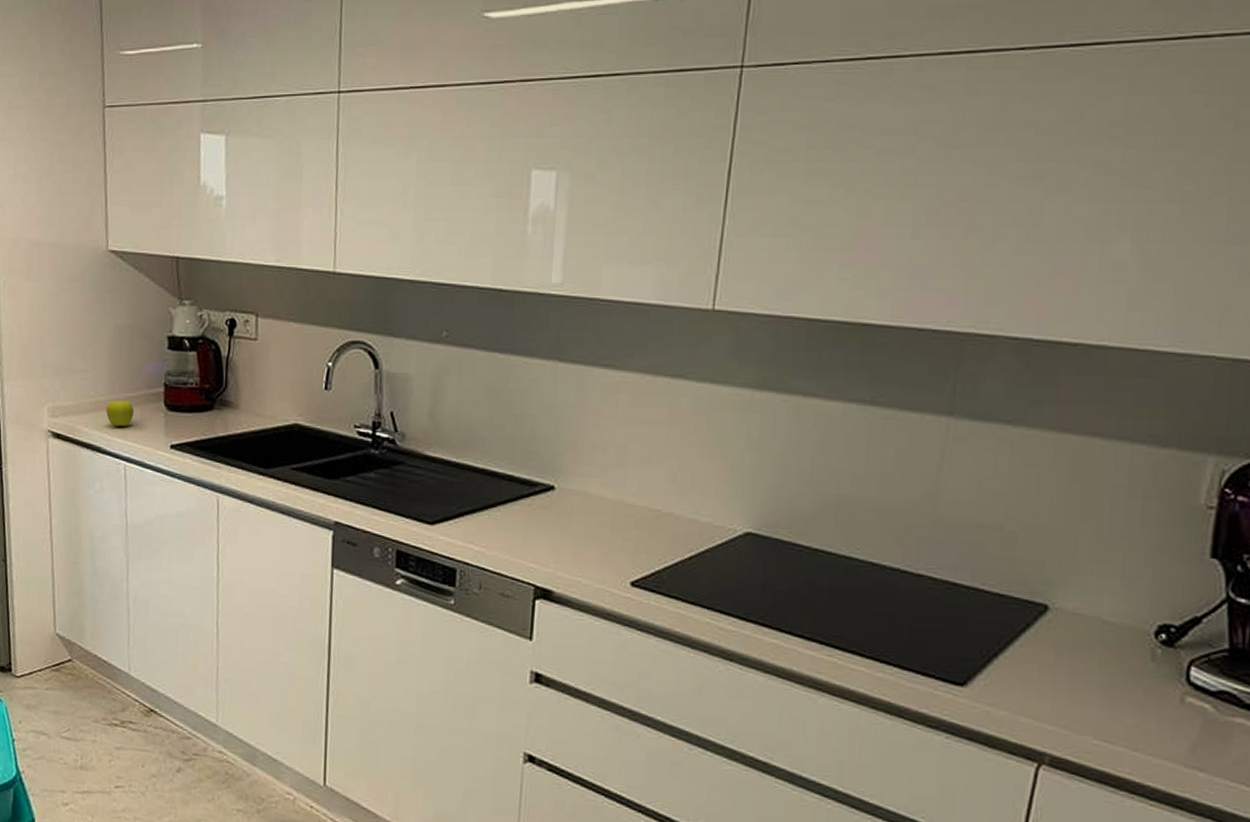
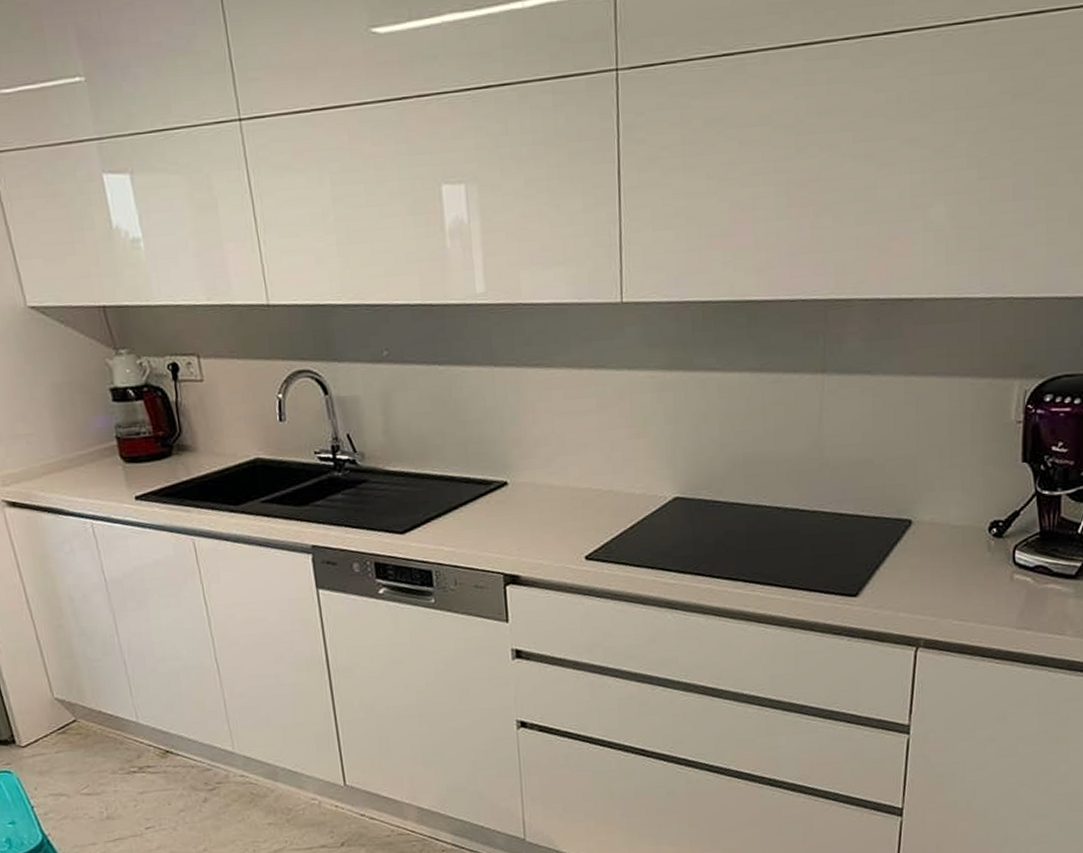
fruit: present [106,398,135,427] -> none [60,458,91,487]

